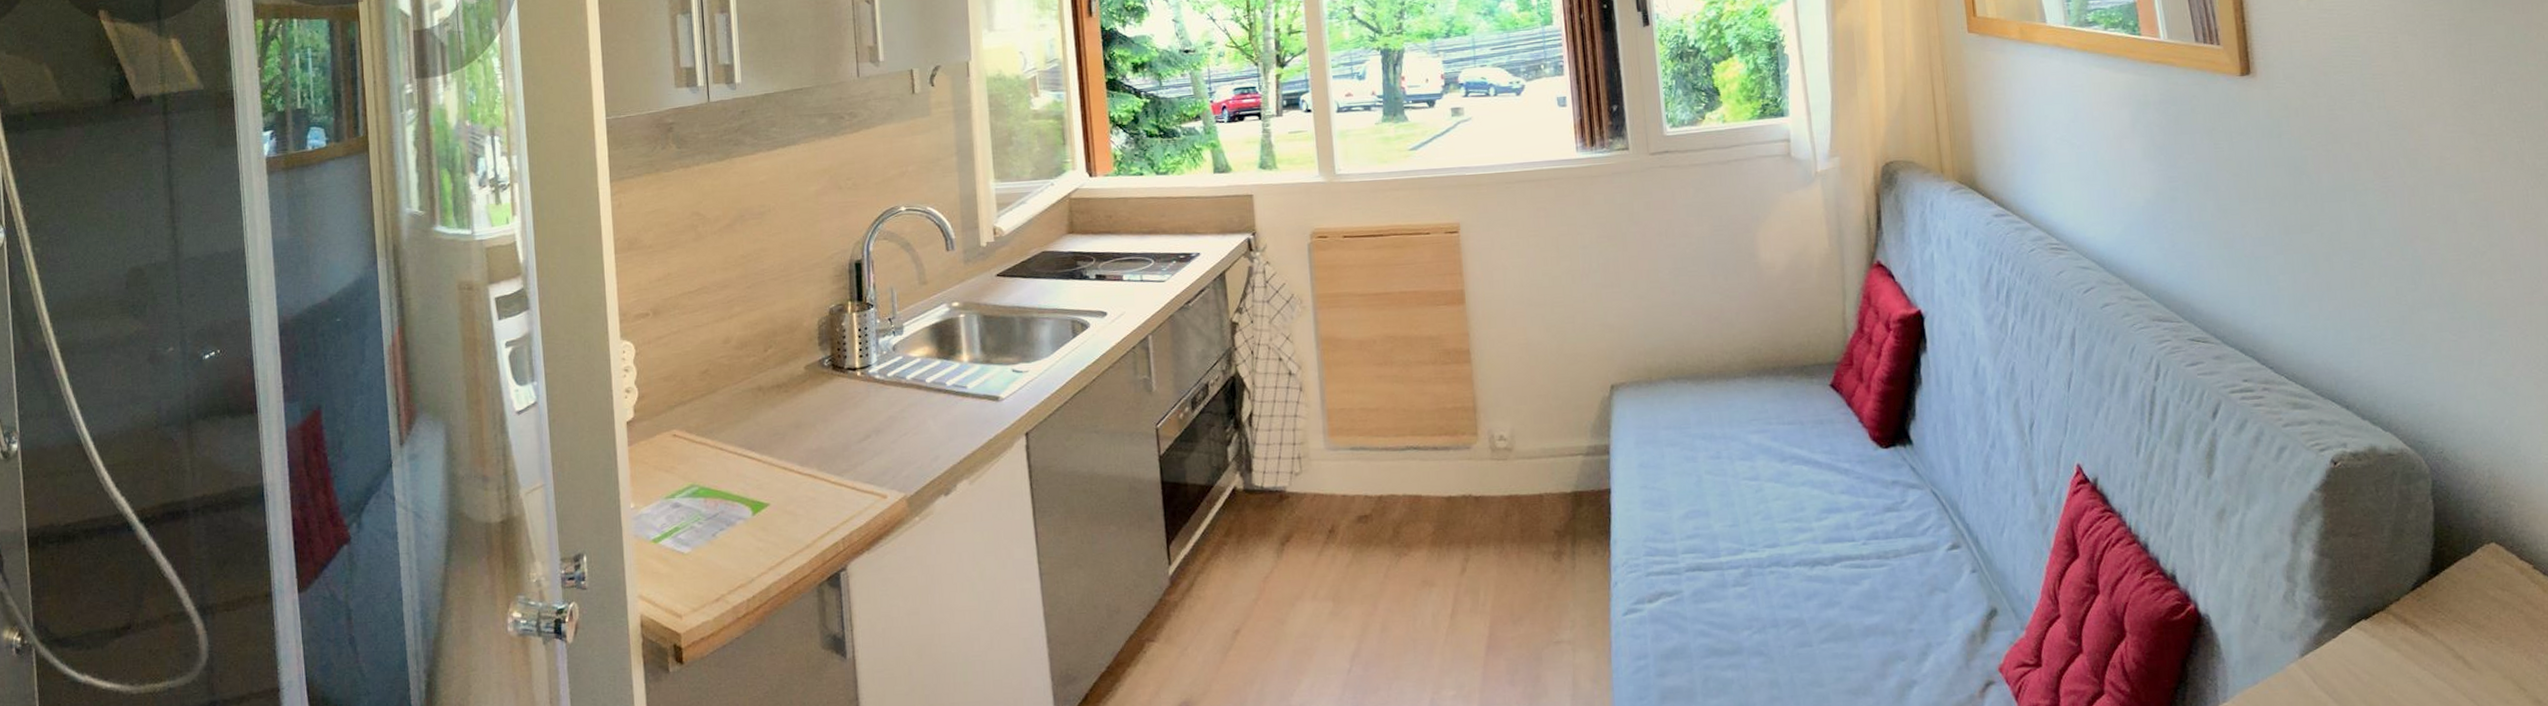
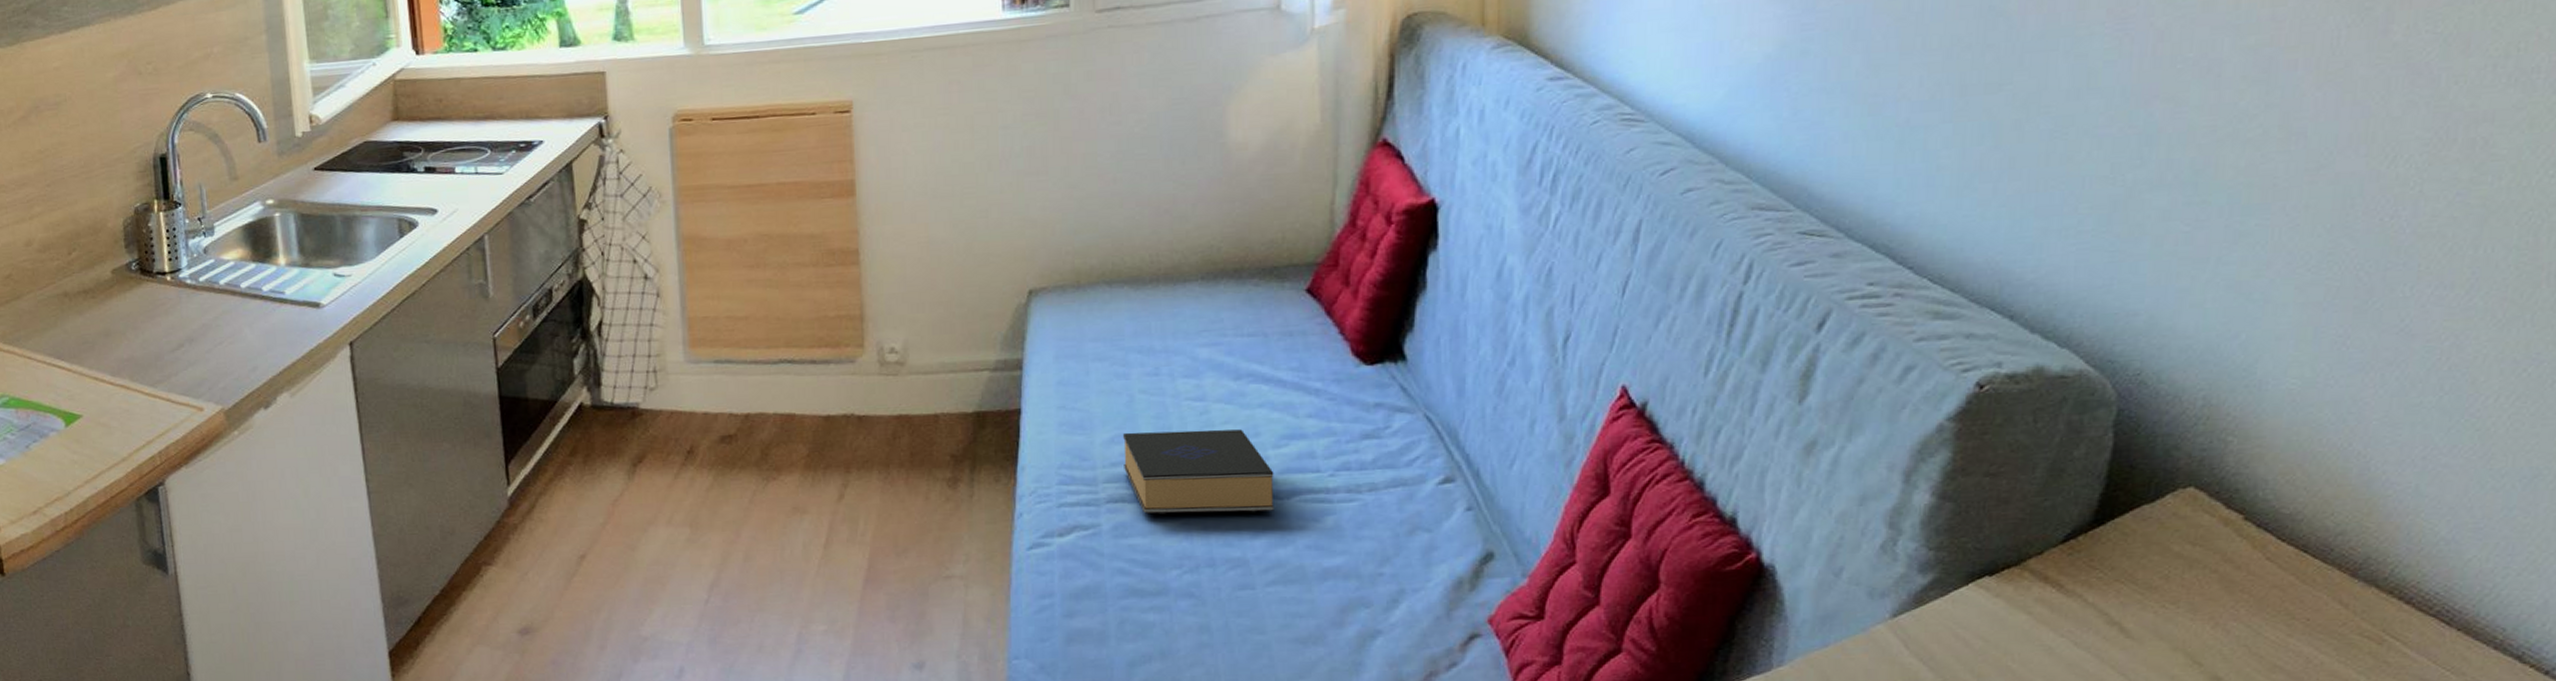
book: none [1695,505,1822,582] -> present [1123,429,1274,516]

